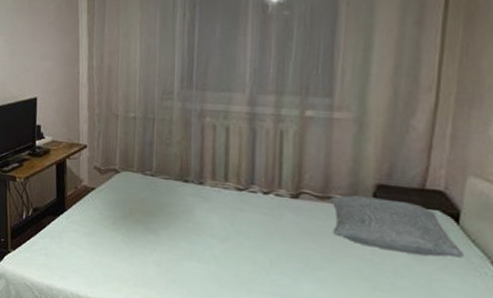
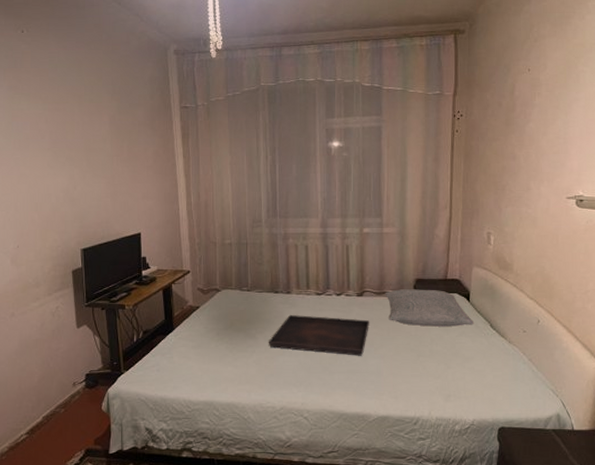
serving tray: none [172,211,306,276] -> present [268,315,369,356]

